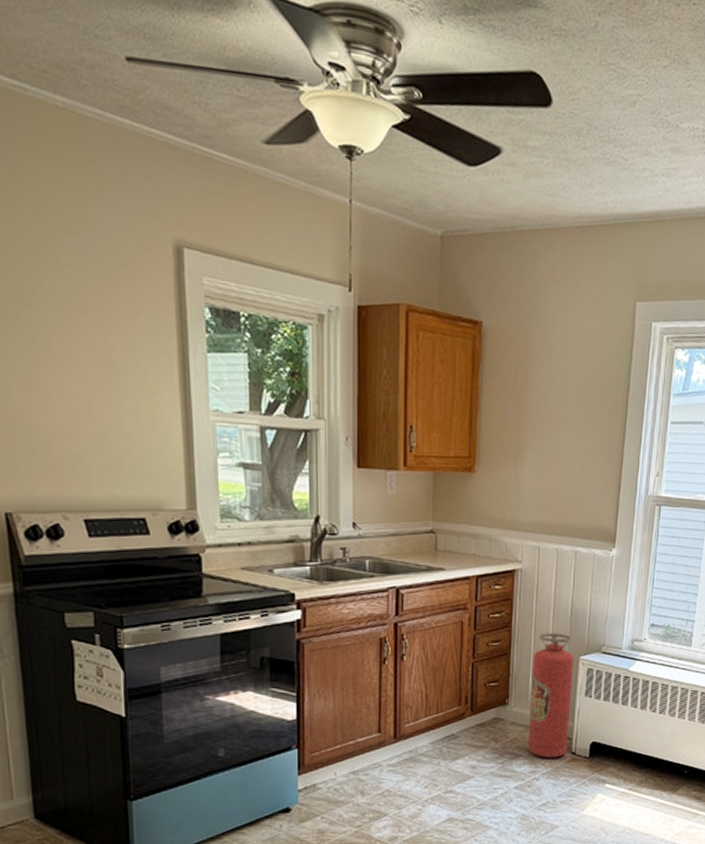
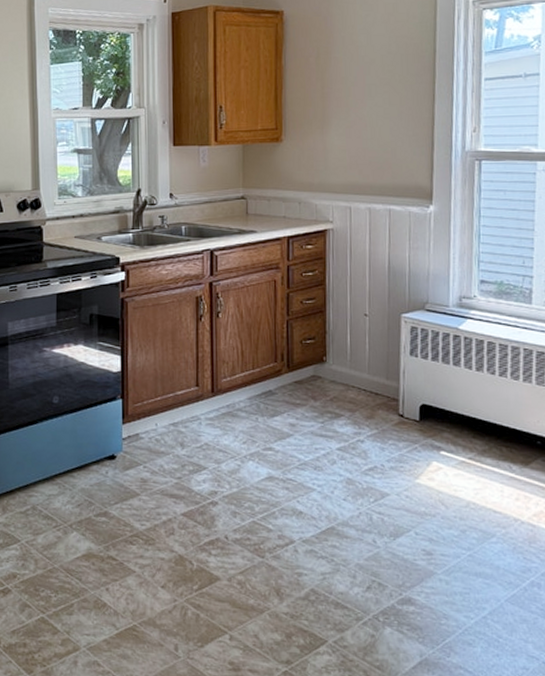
fire extinguisher: present [528,633,574,758] -> none [349,291,396,420]

